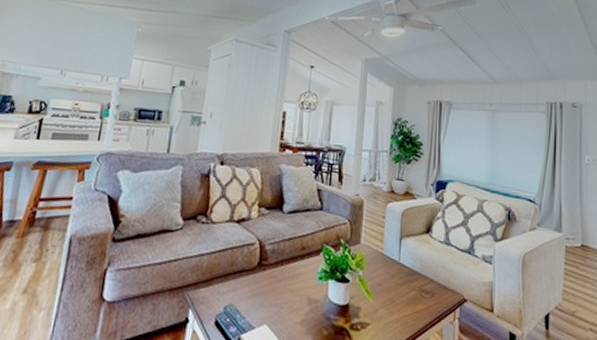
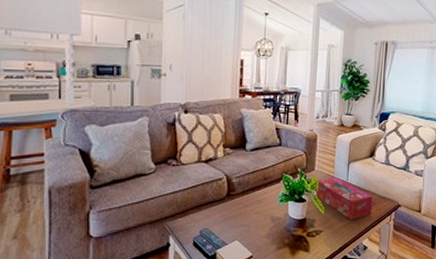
tissue box: none [361,254,431,313] -> present [315,177,373,220]

